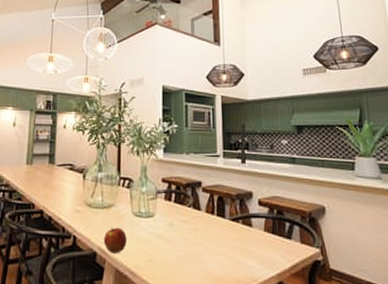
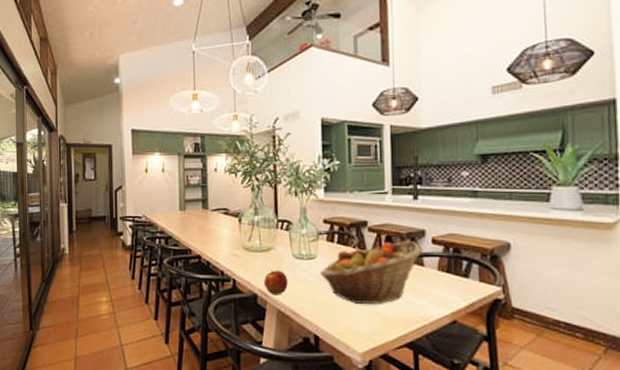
fruit basket: none [158,202,251,265] -> present [321,241,423,305]

